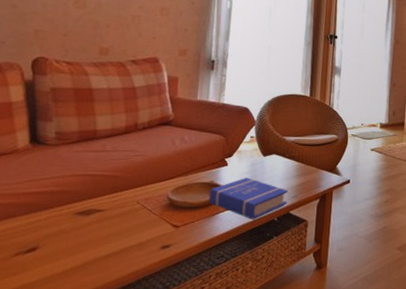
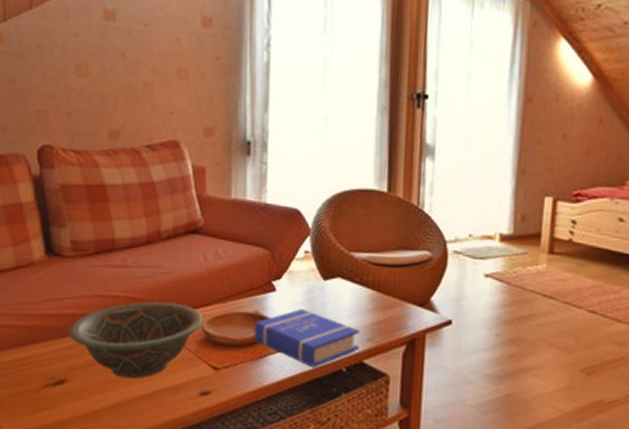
decorative bowl: none [45,177,169,241] -> present [69,301,204,379]

